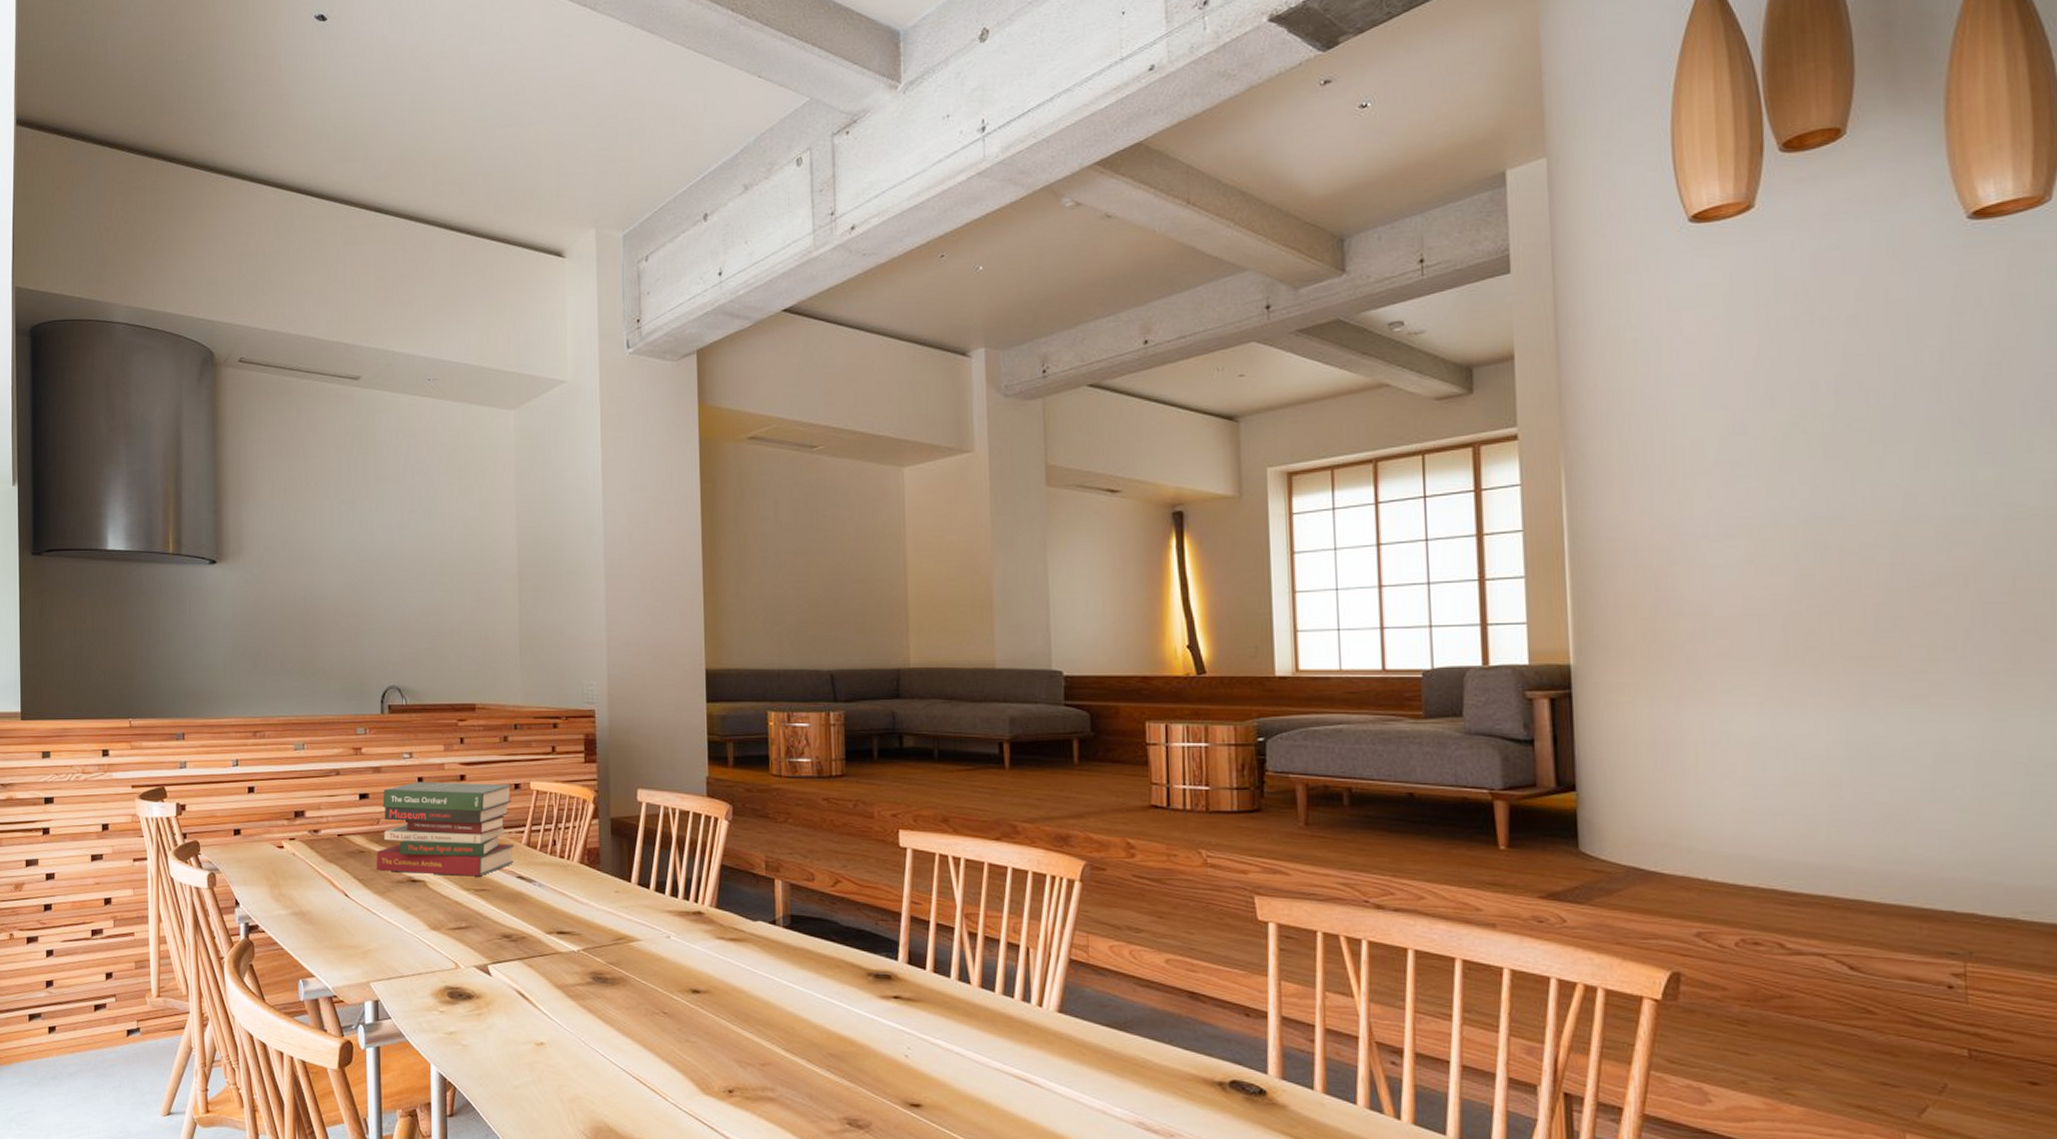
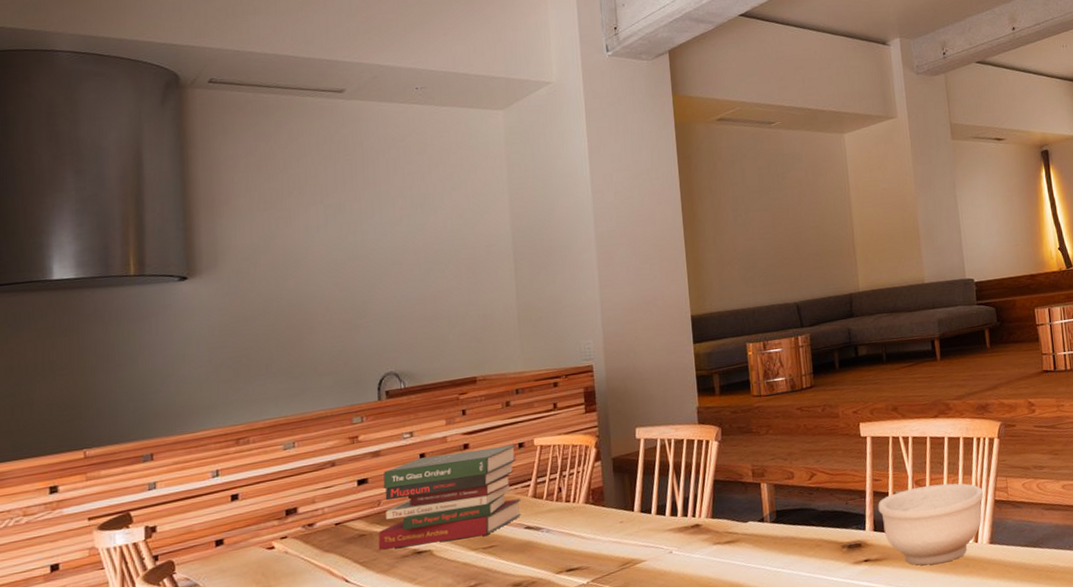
ceramic bowl: none [915,922,1055,1023] -> present [878,483,984,566]

